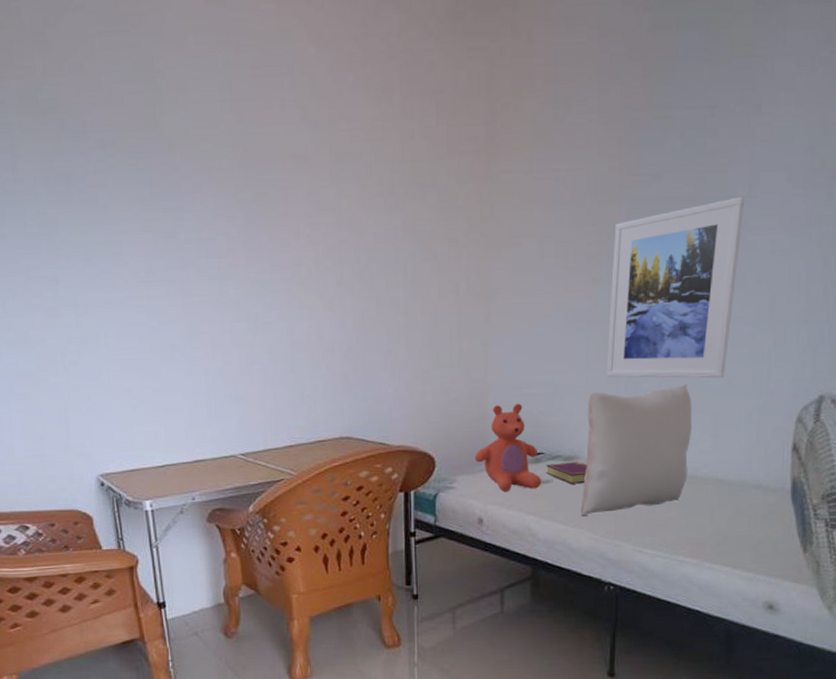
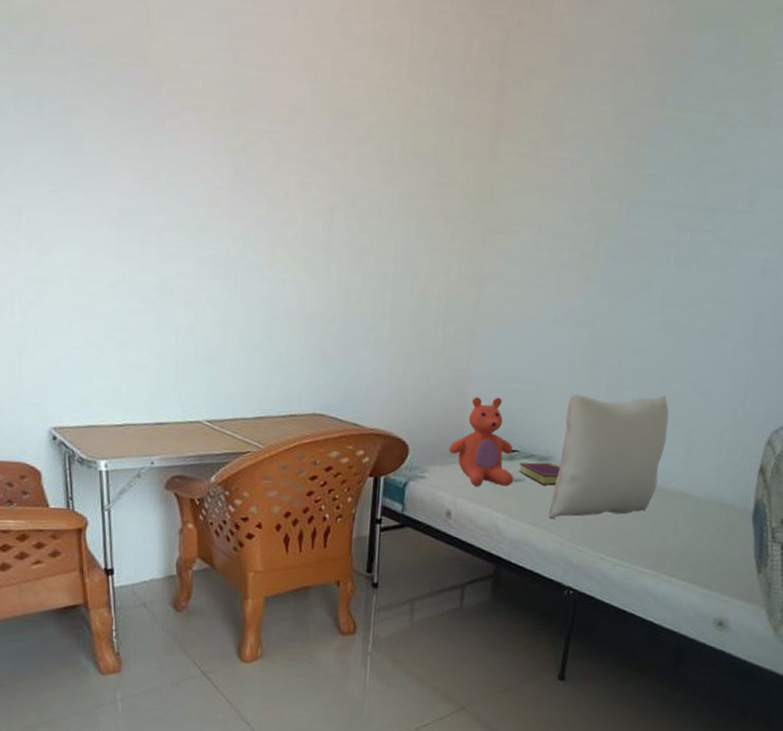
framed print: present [606,197,745,379] -> none [589,210,744,393]

